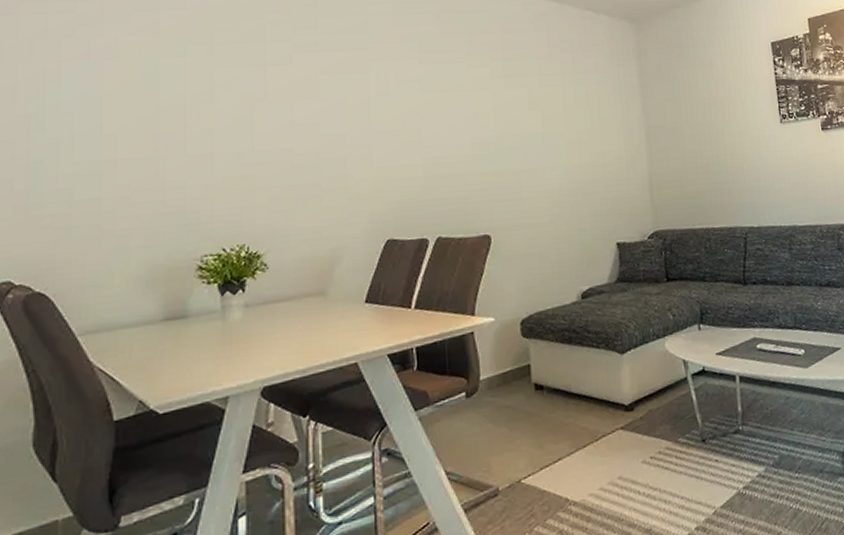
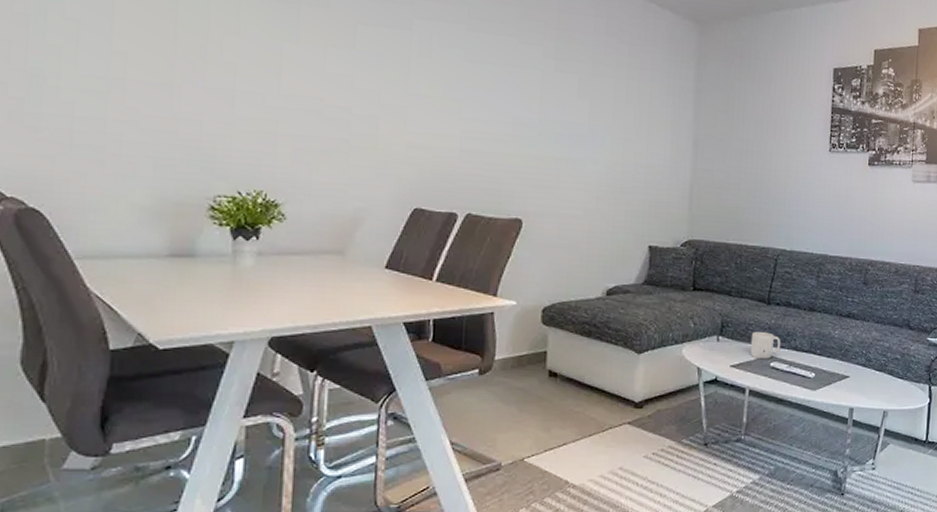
mug: none [732,313,765,343] -> present [750,332,781,359]

